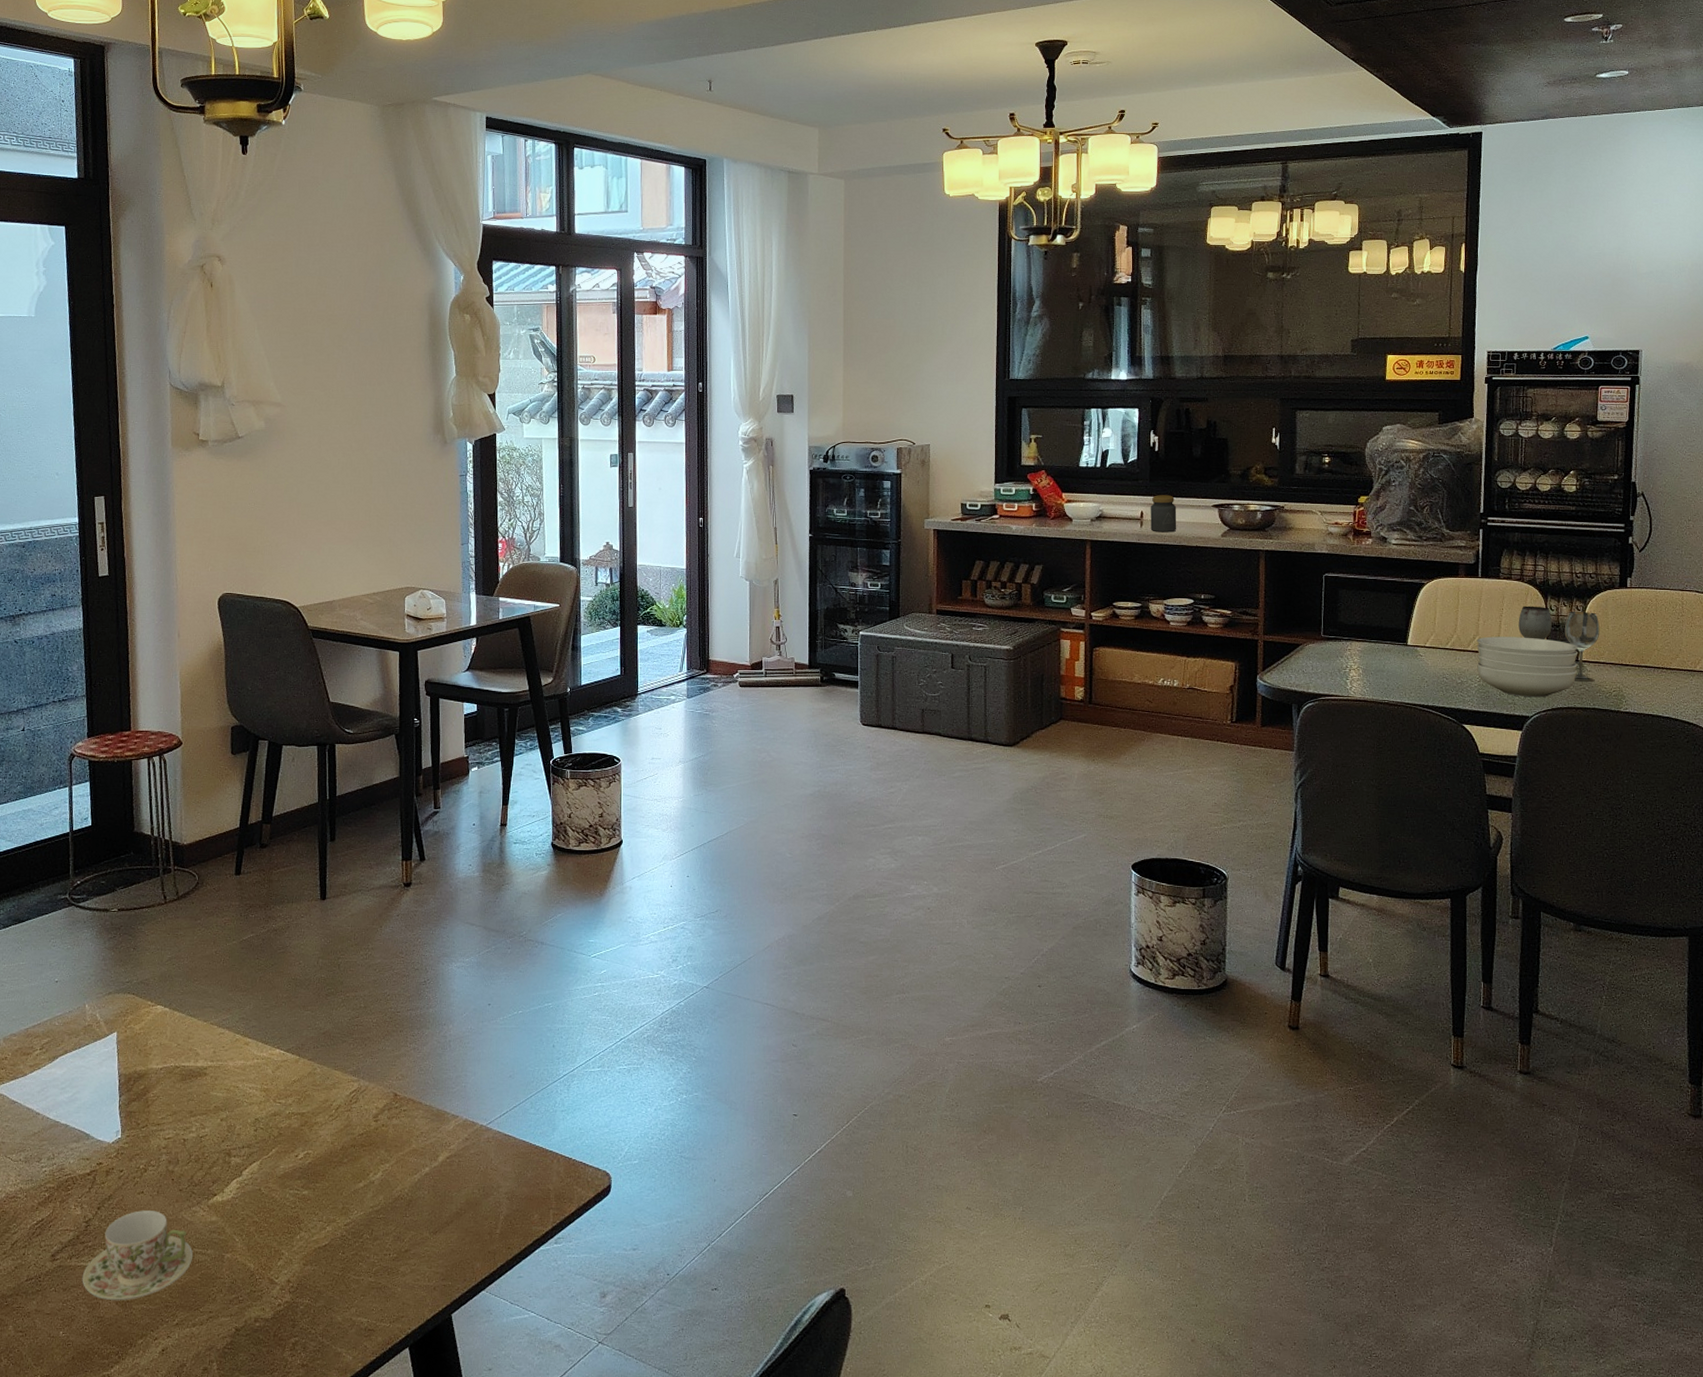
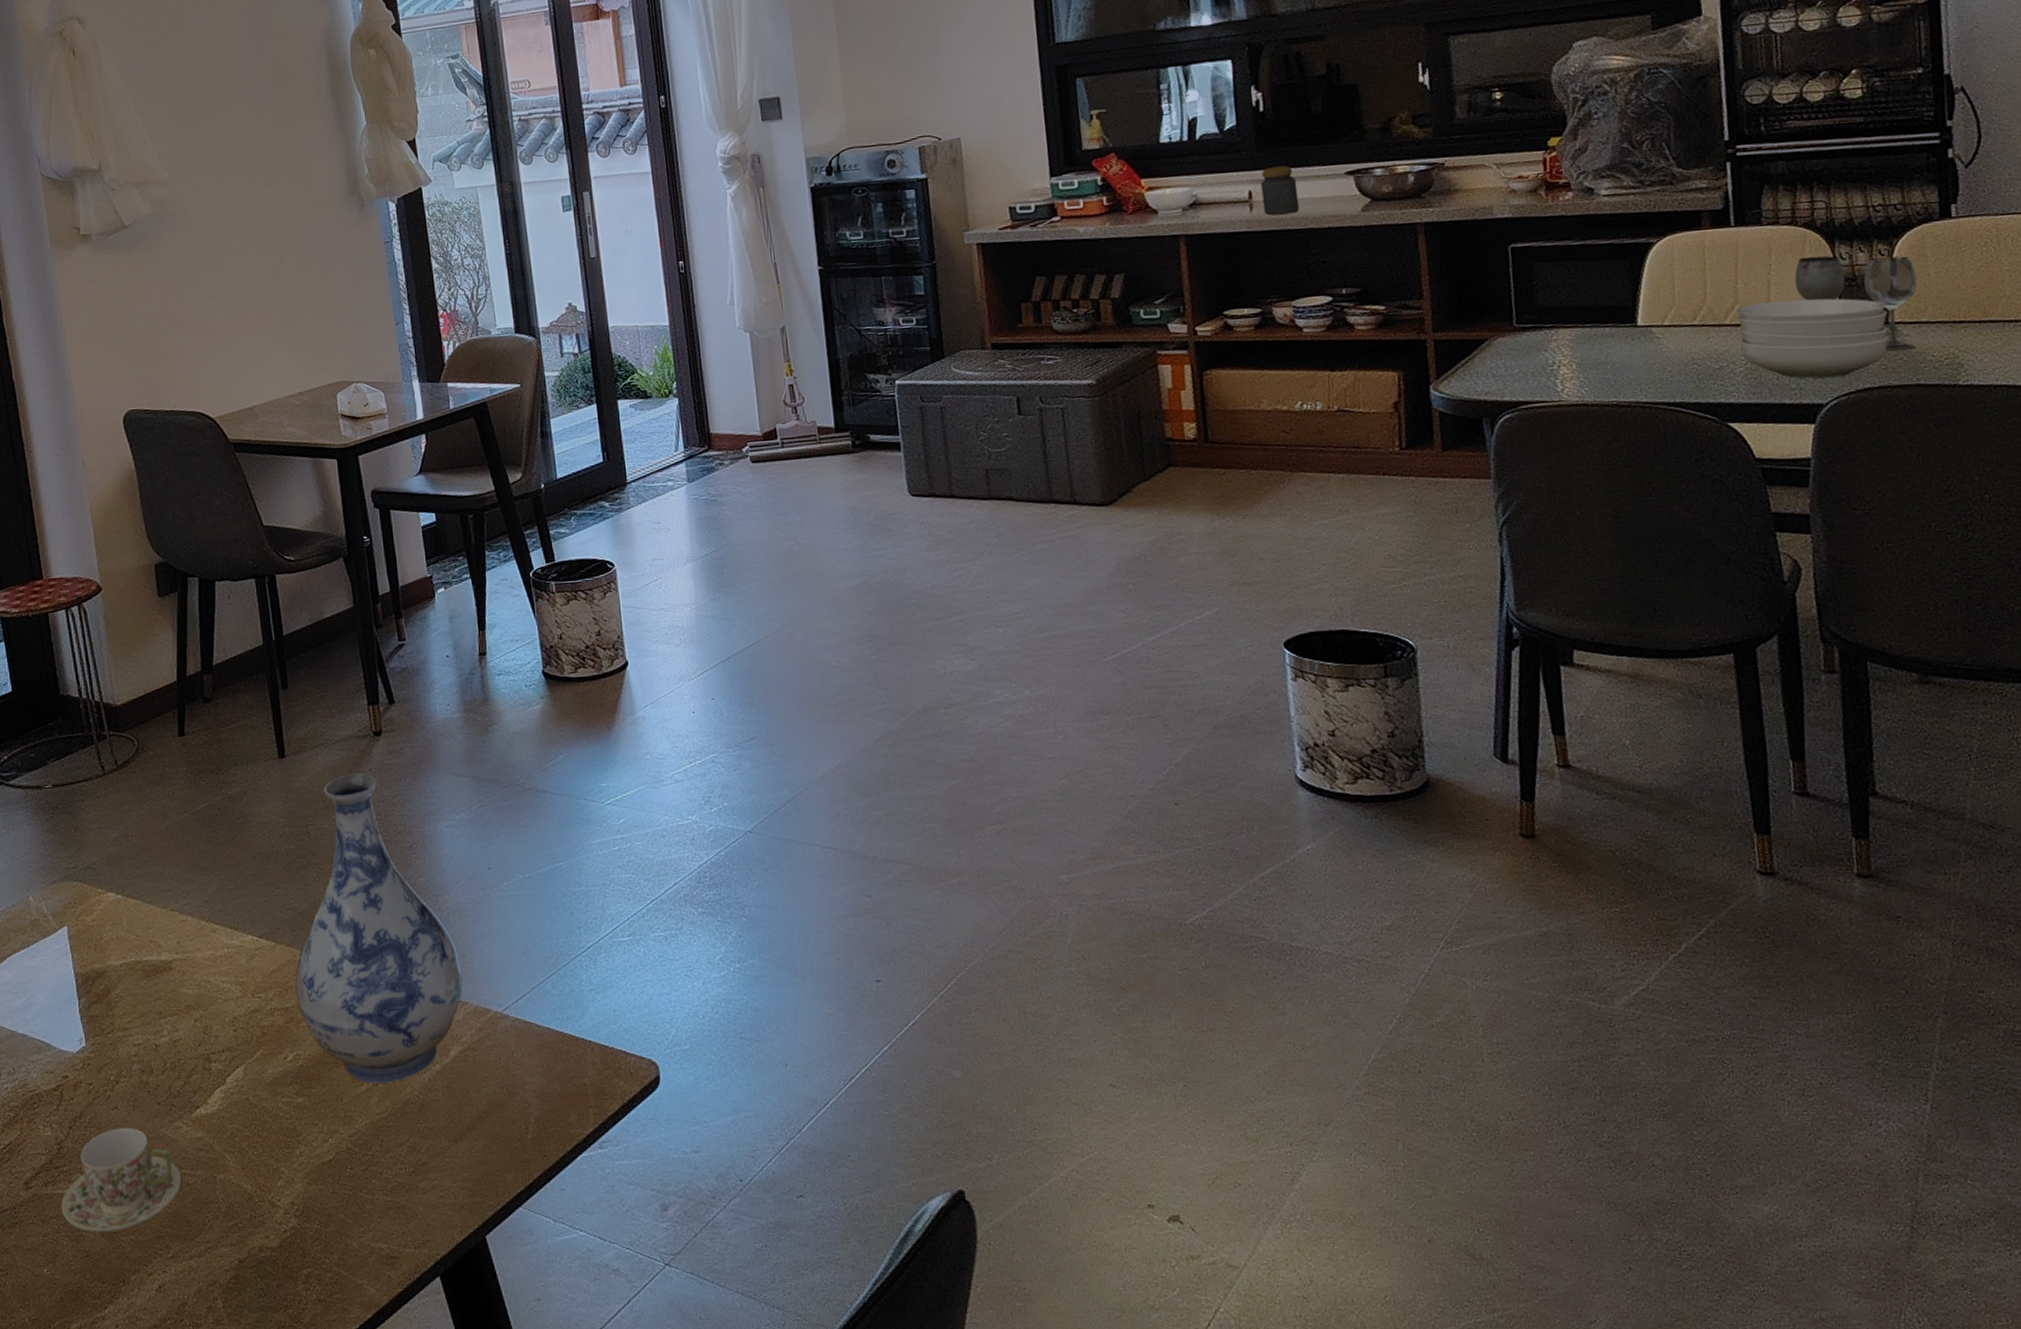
vase: none [312,916,457,1181] -> present [295,772,463,1083]

